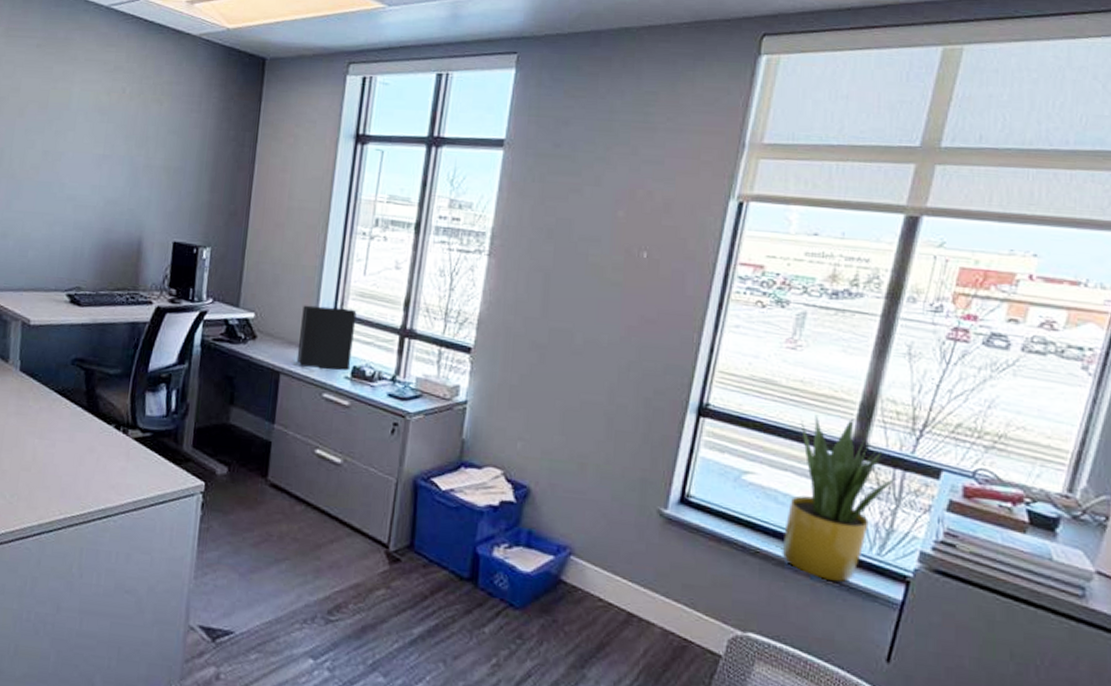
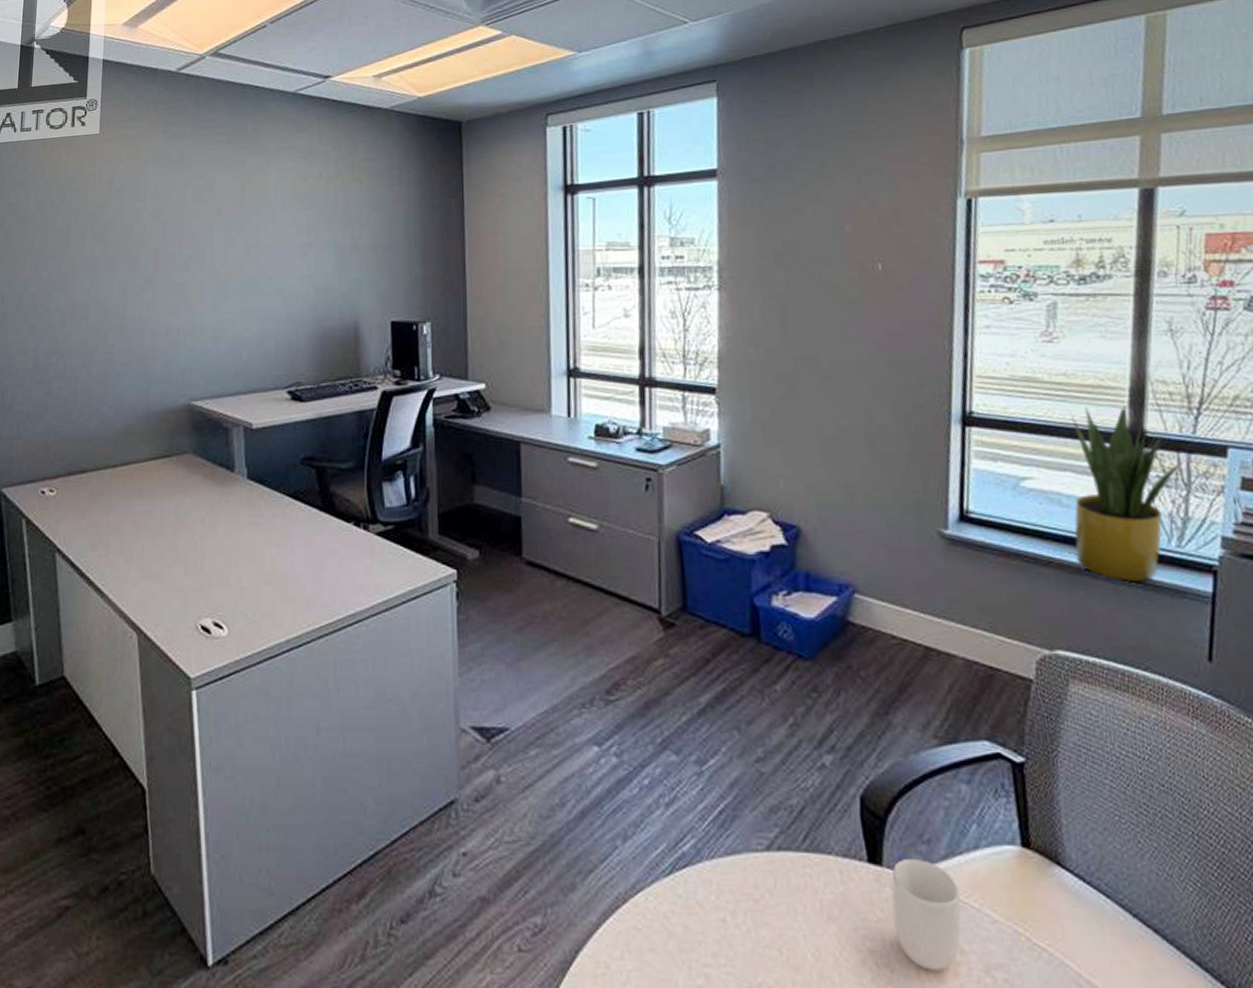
binder: present [296,305,357,371] -> none [534,365,593,434]

